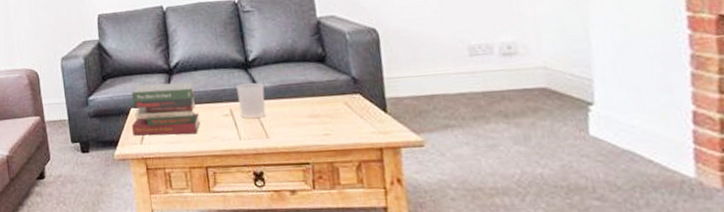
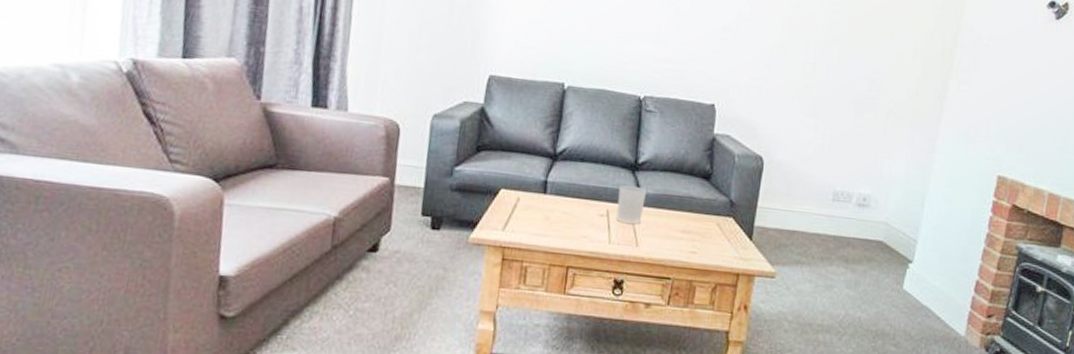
books: present [131,81,200,136] -> none [495,164,578,230]

